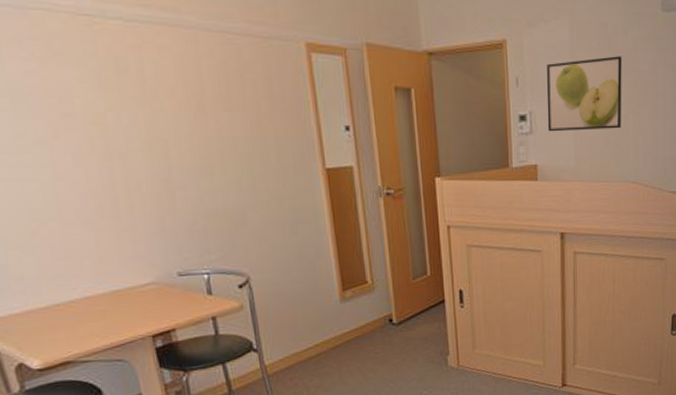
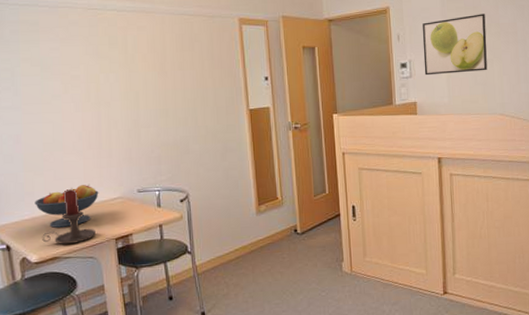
fruit bowl: none [26,265,122,324] -> present [35,183,99,228]
candle holder: none [44,272,123,345] -> present [42,189,96,244]

